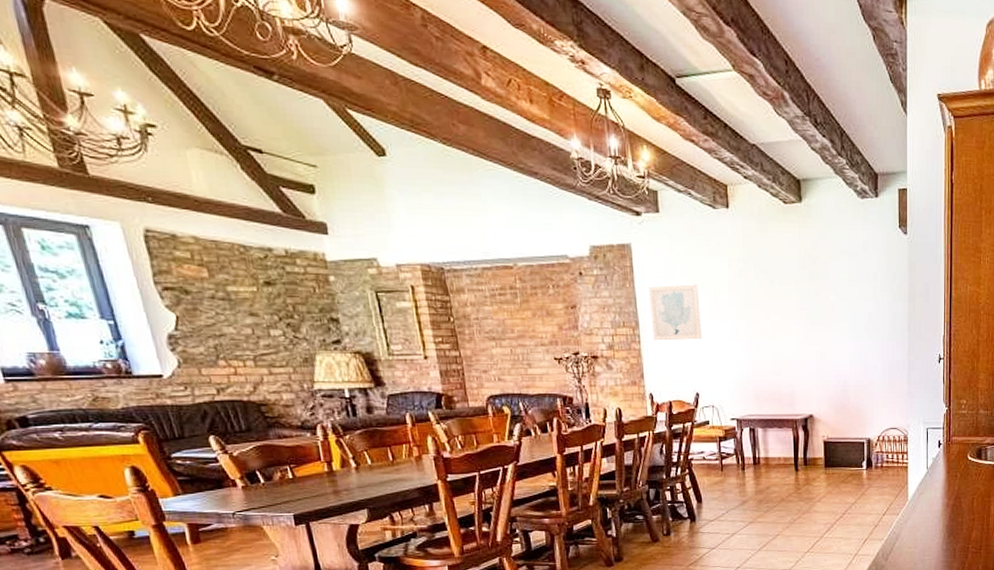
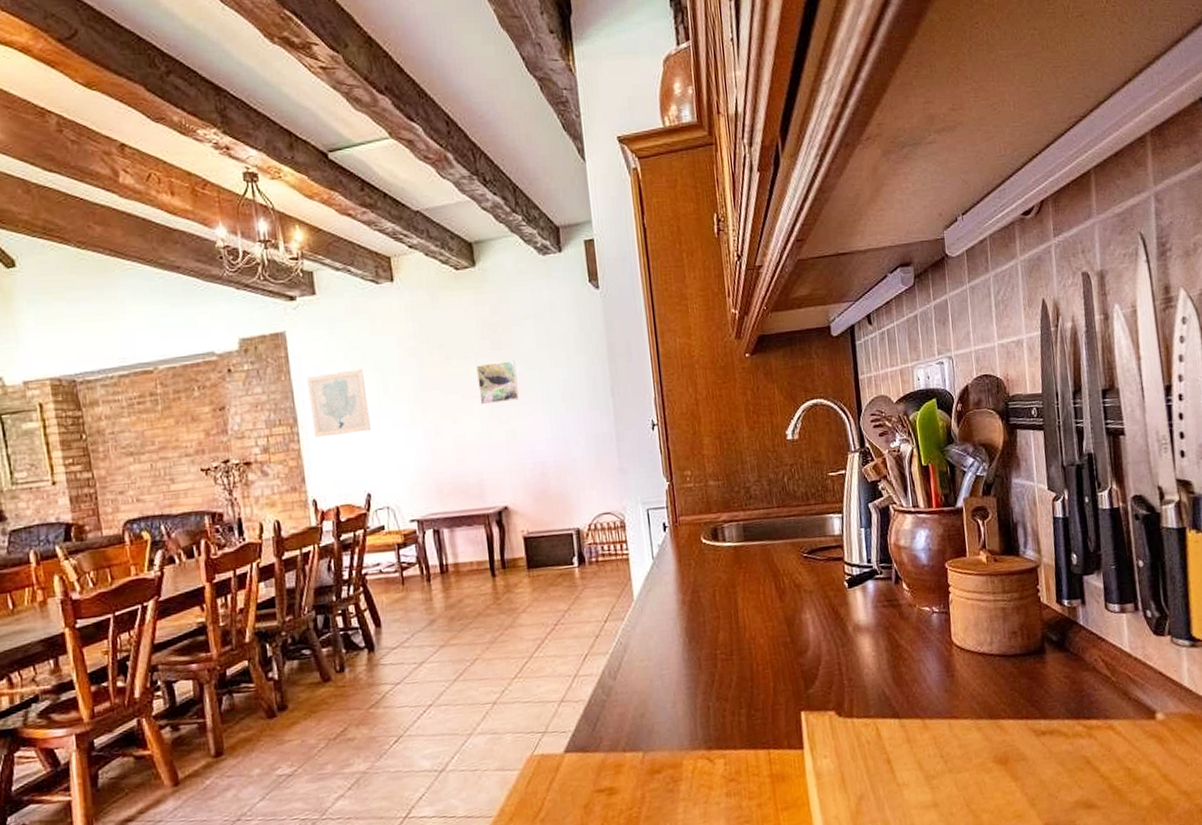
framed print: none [795,290,830,327] -> present [475,359,519,405]

